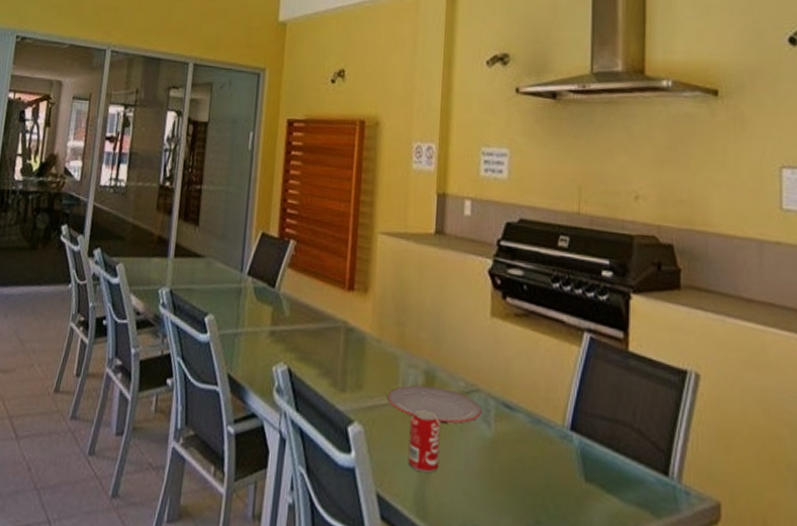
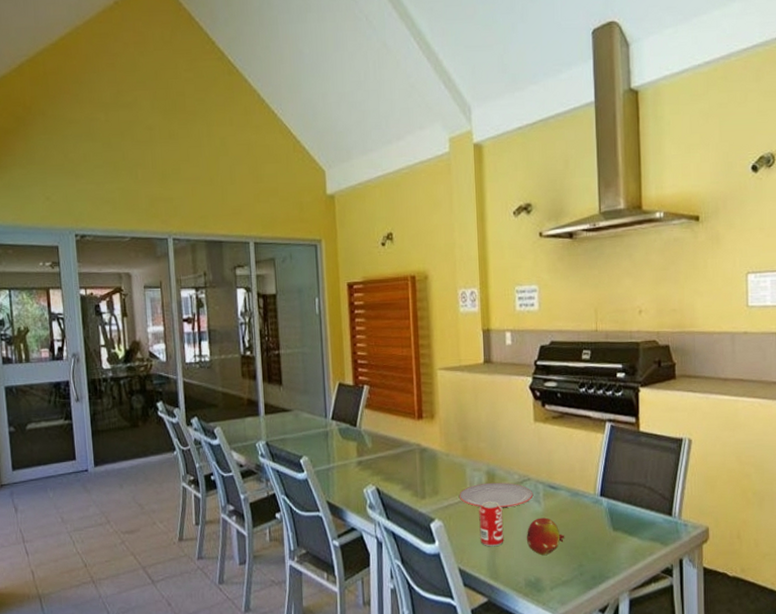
fruit: none [467,444,520,499] -> present [526,517,565,556]

